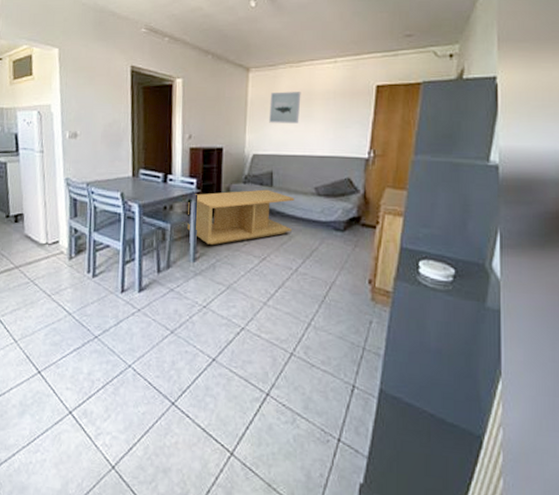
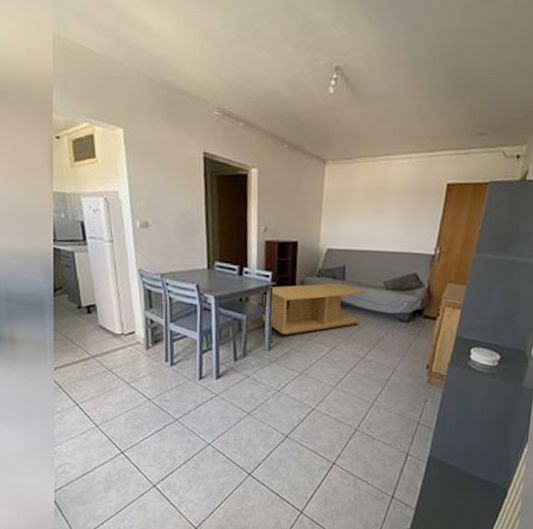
wall art: present [269,92,301,124] -> none [344,186,376,219]

